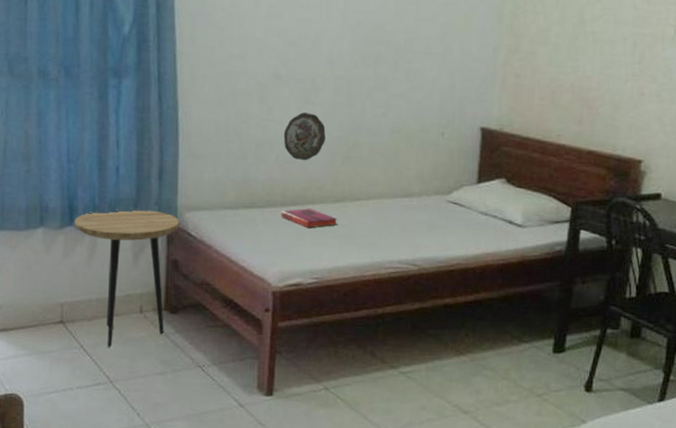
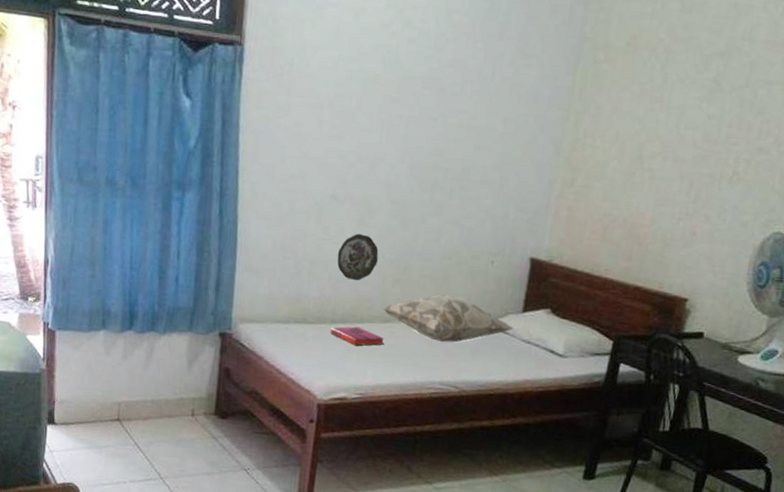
side table: present [74,209,180,348] -> none [134,317,234,447]
decorative pillow: none [333,170,470,219] -> present [382,294,514,343]

